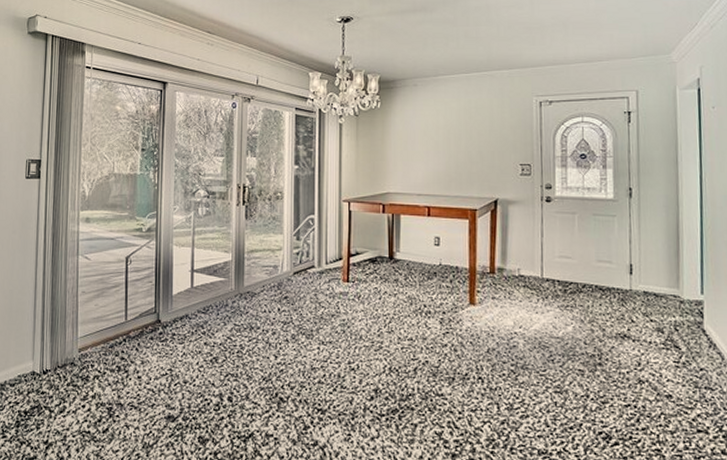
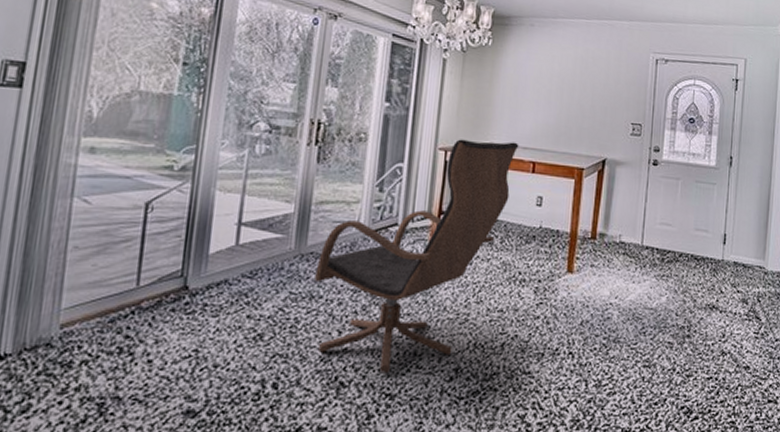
lounge chair: none [252,190,414,391] -> present [315,139,519,372]

